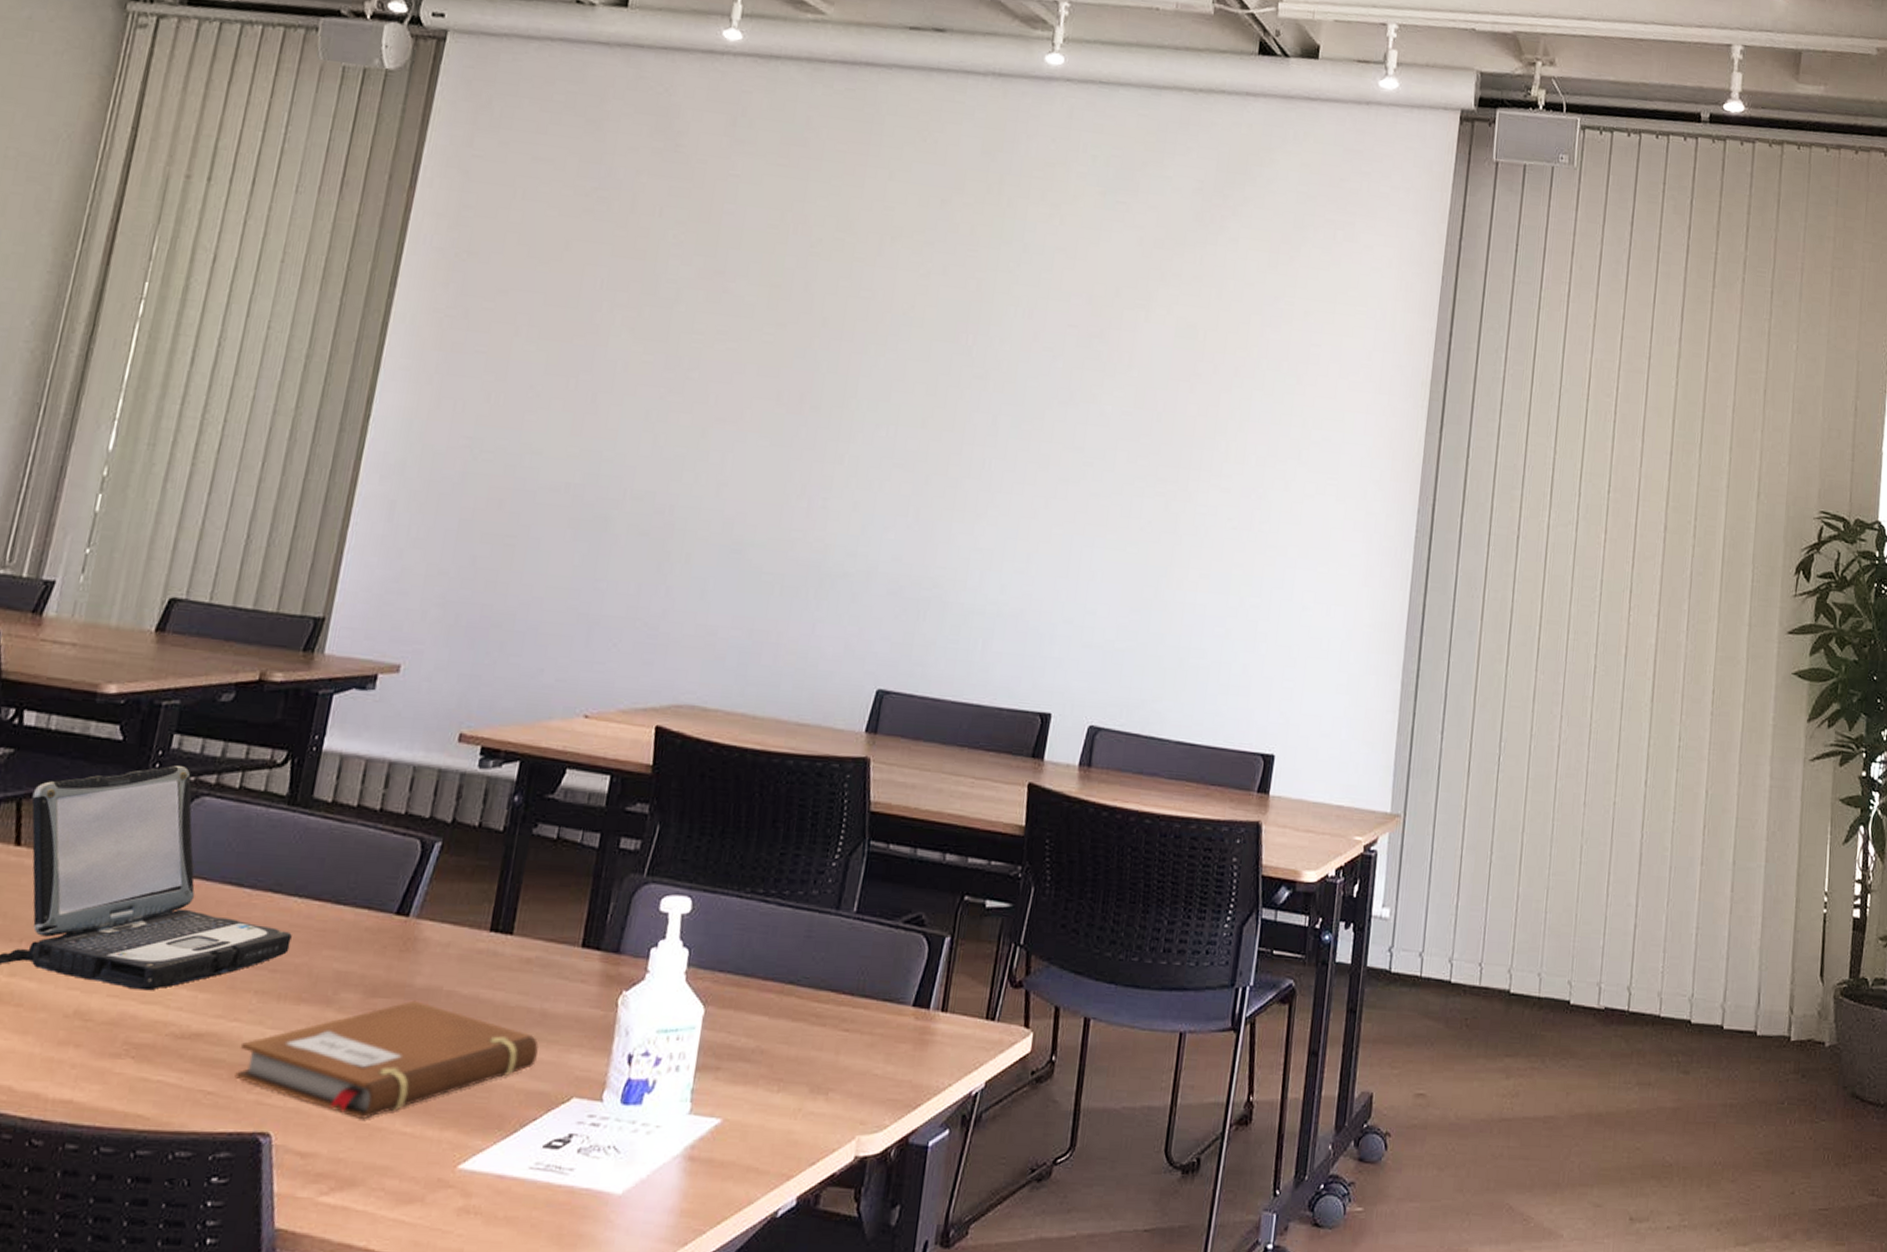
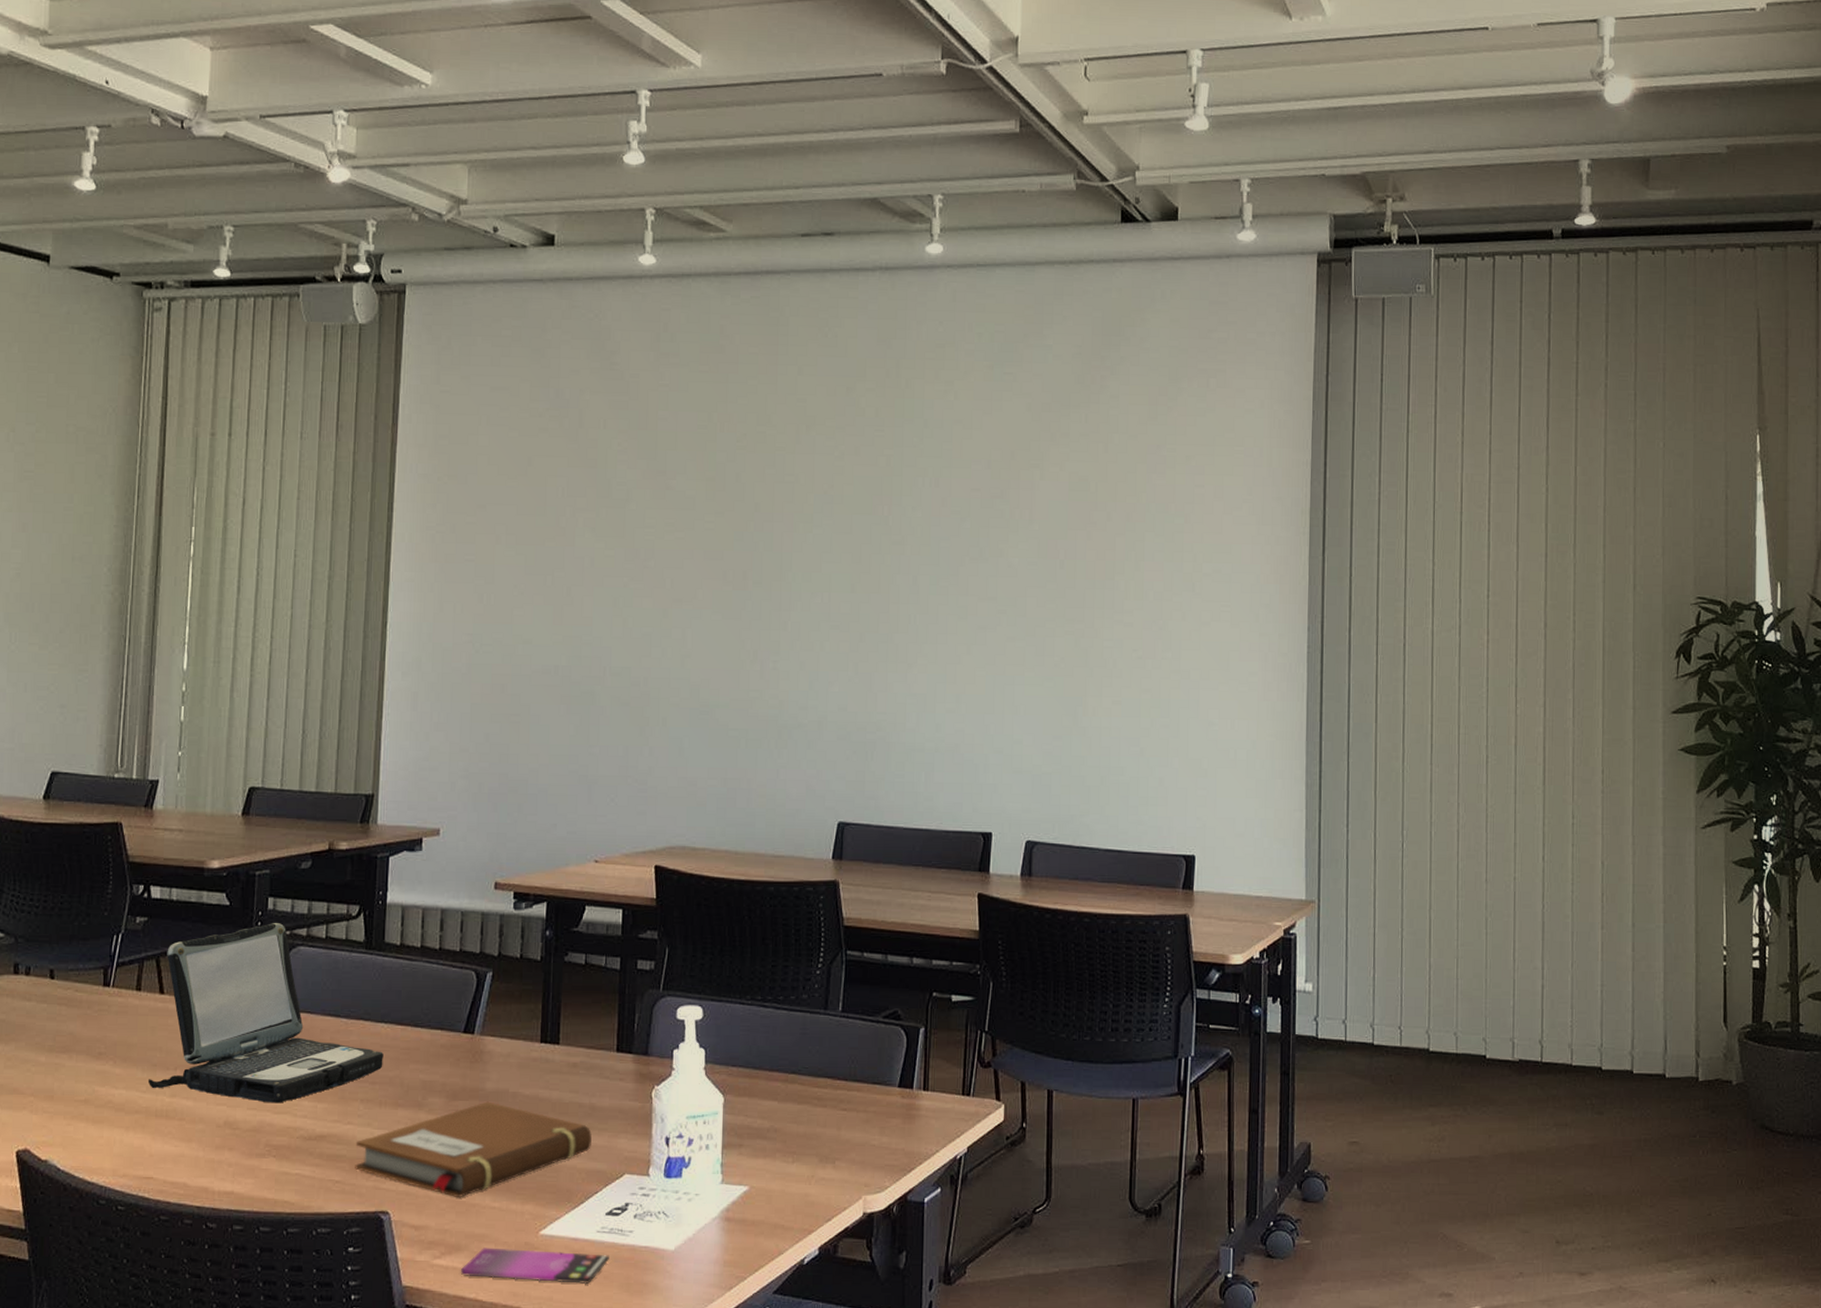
smartphone: none [351,1183,541,1233] -> present [461,1247,609,1284]

